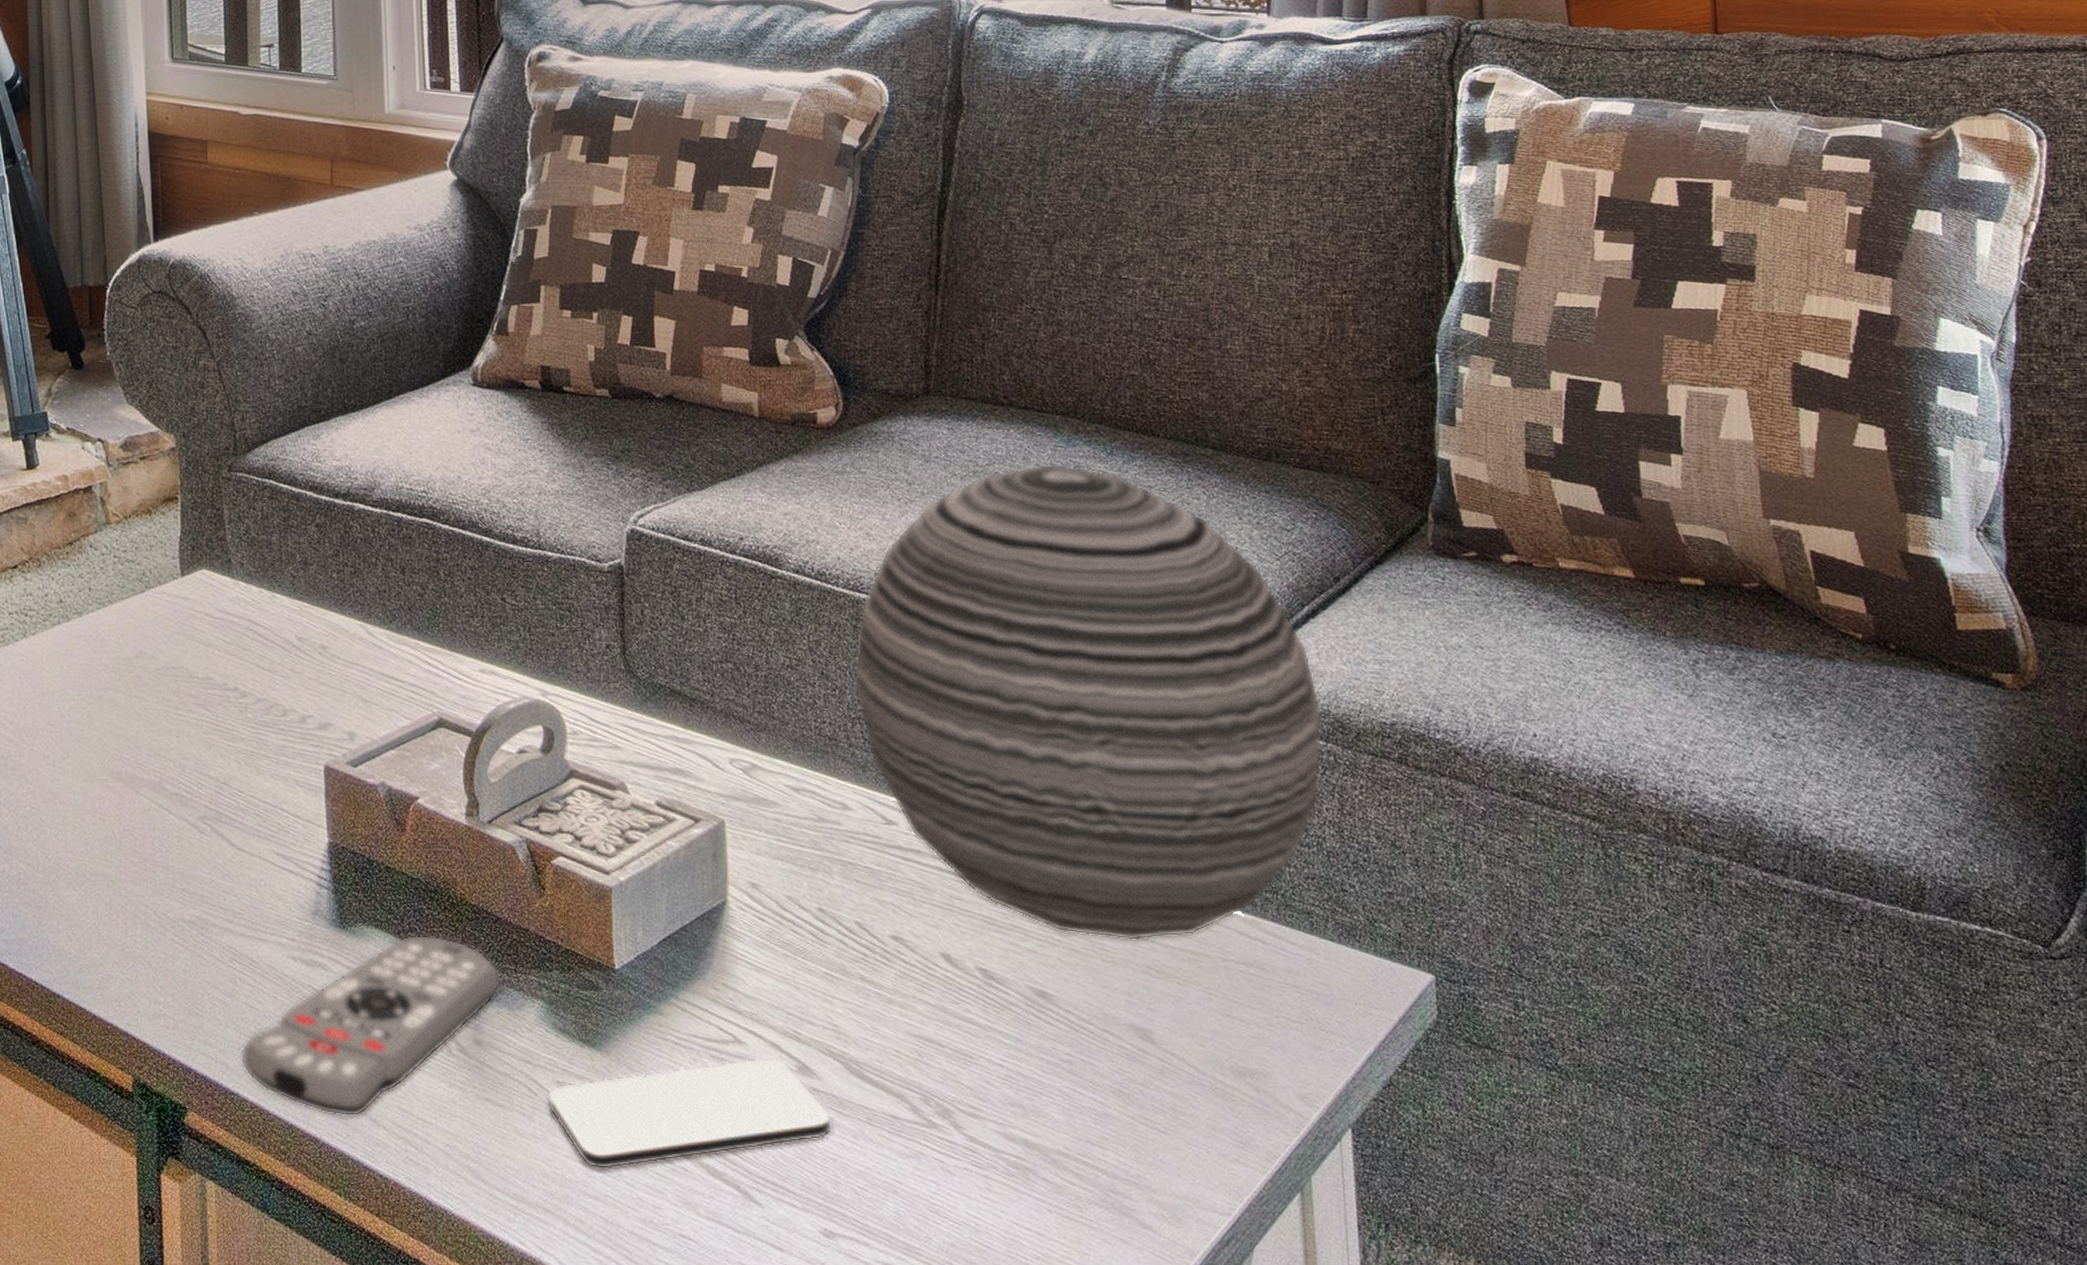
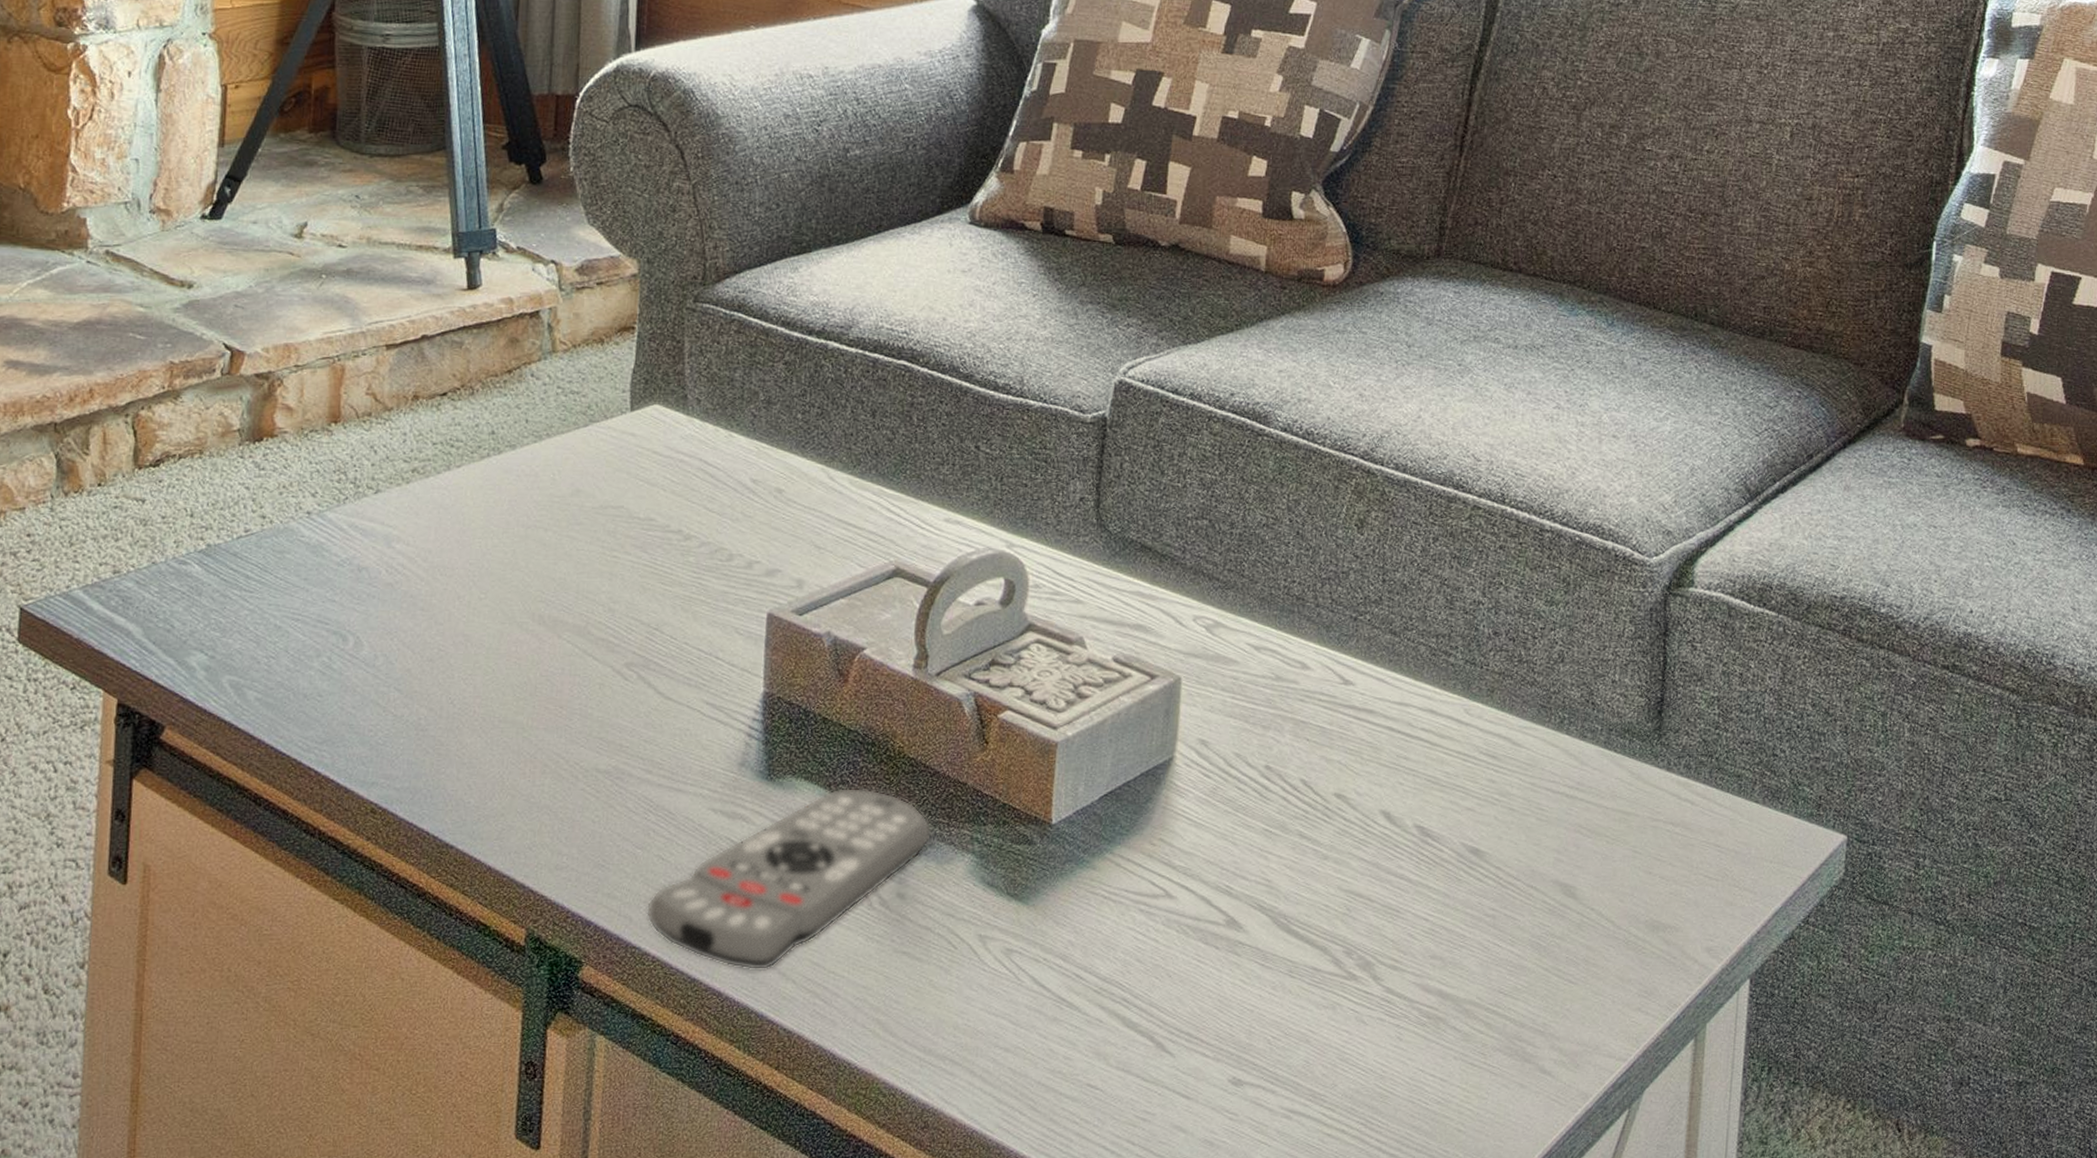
smartphone: present [546,1056,833,1170] -> none [966,911,1254,1022]
decorative orb: present [853,464,1325,941] -> none [1328,332,1780,801]

